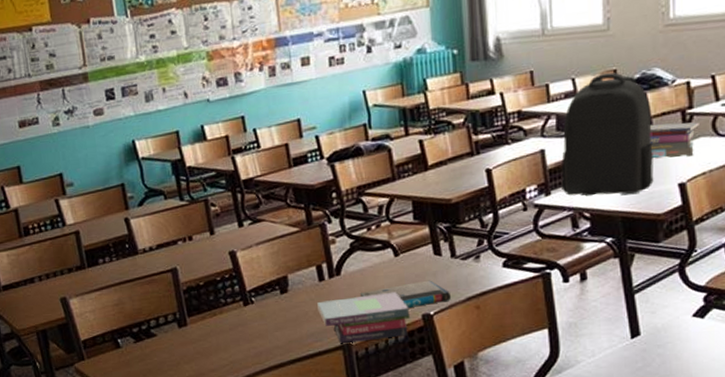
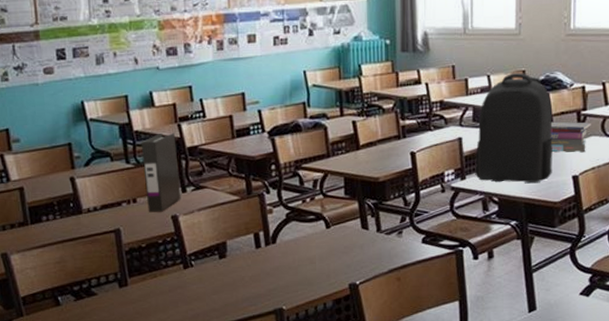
binder: none [194,165,238,250] -> present [141,132,181,213]
books: present [317,291,410,343] -> none [253,261,338,308]
book: present [359,280,452,308] -> none [293,252,376,277]

